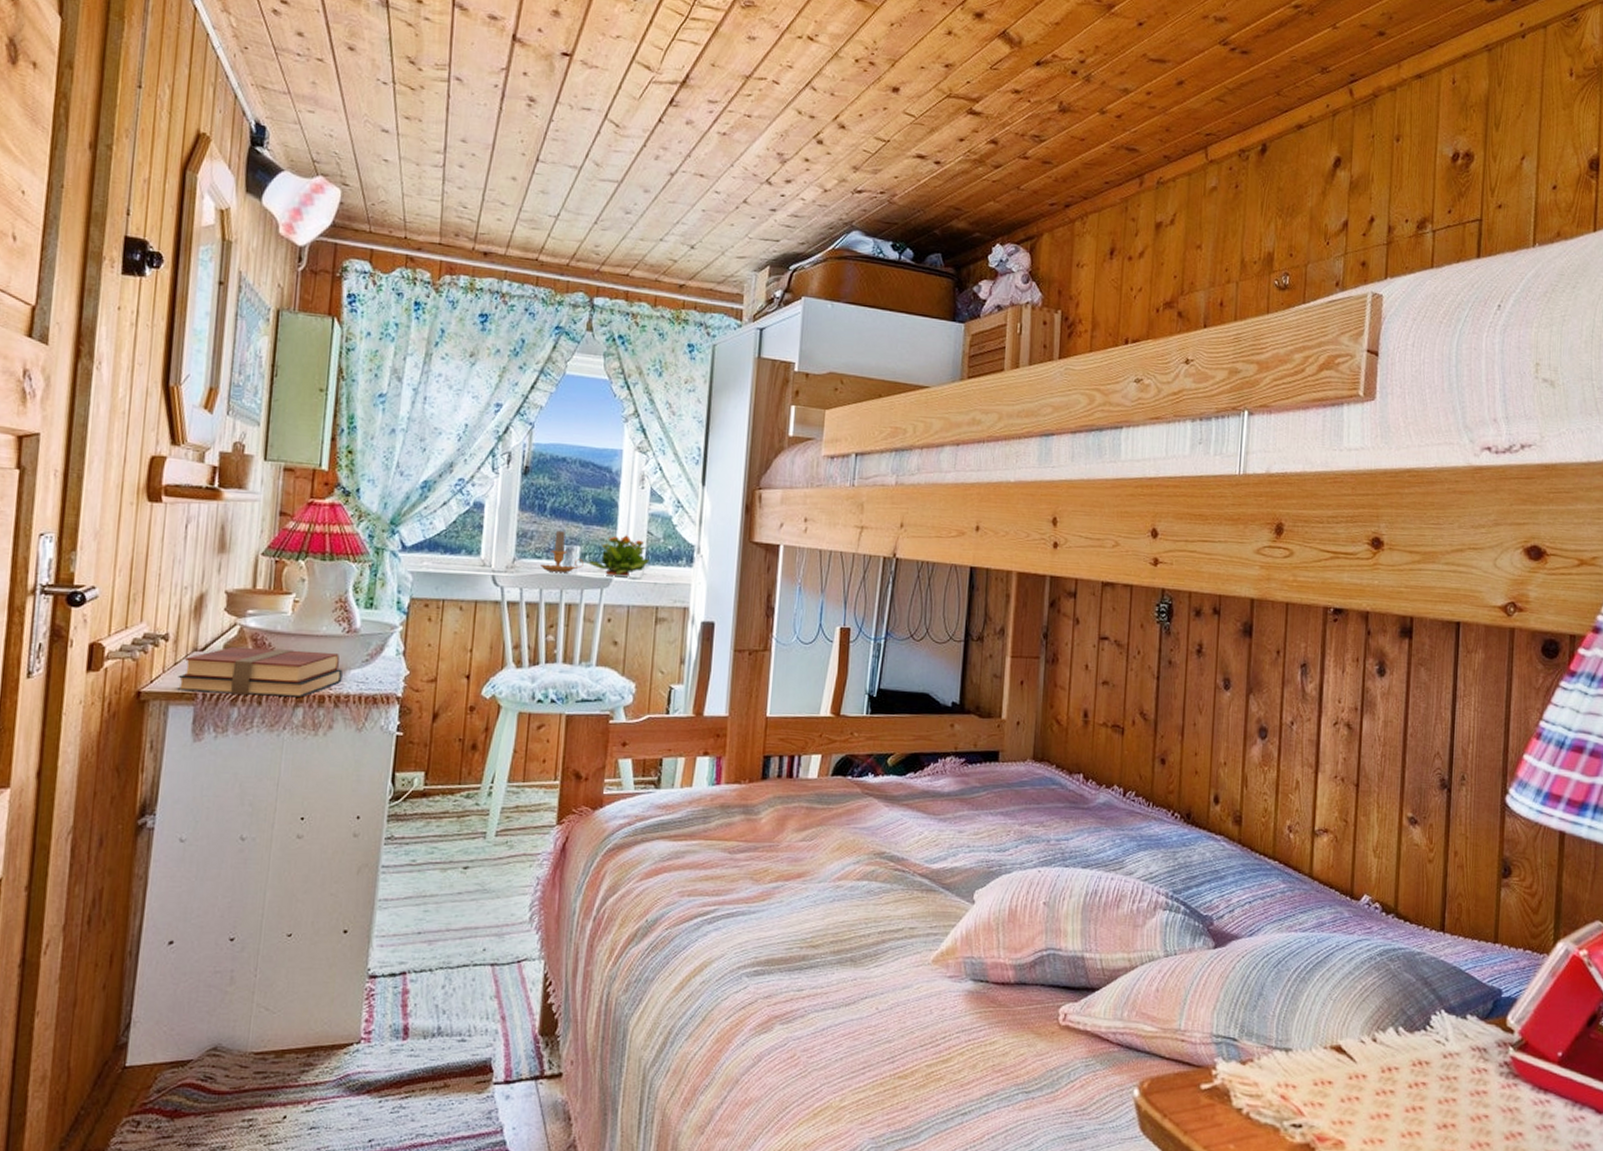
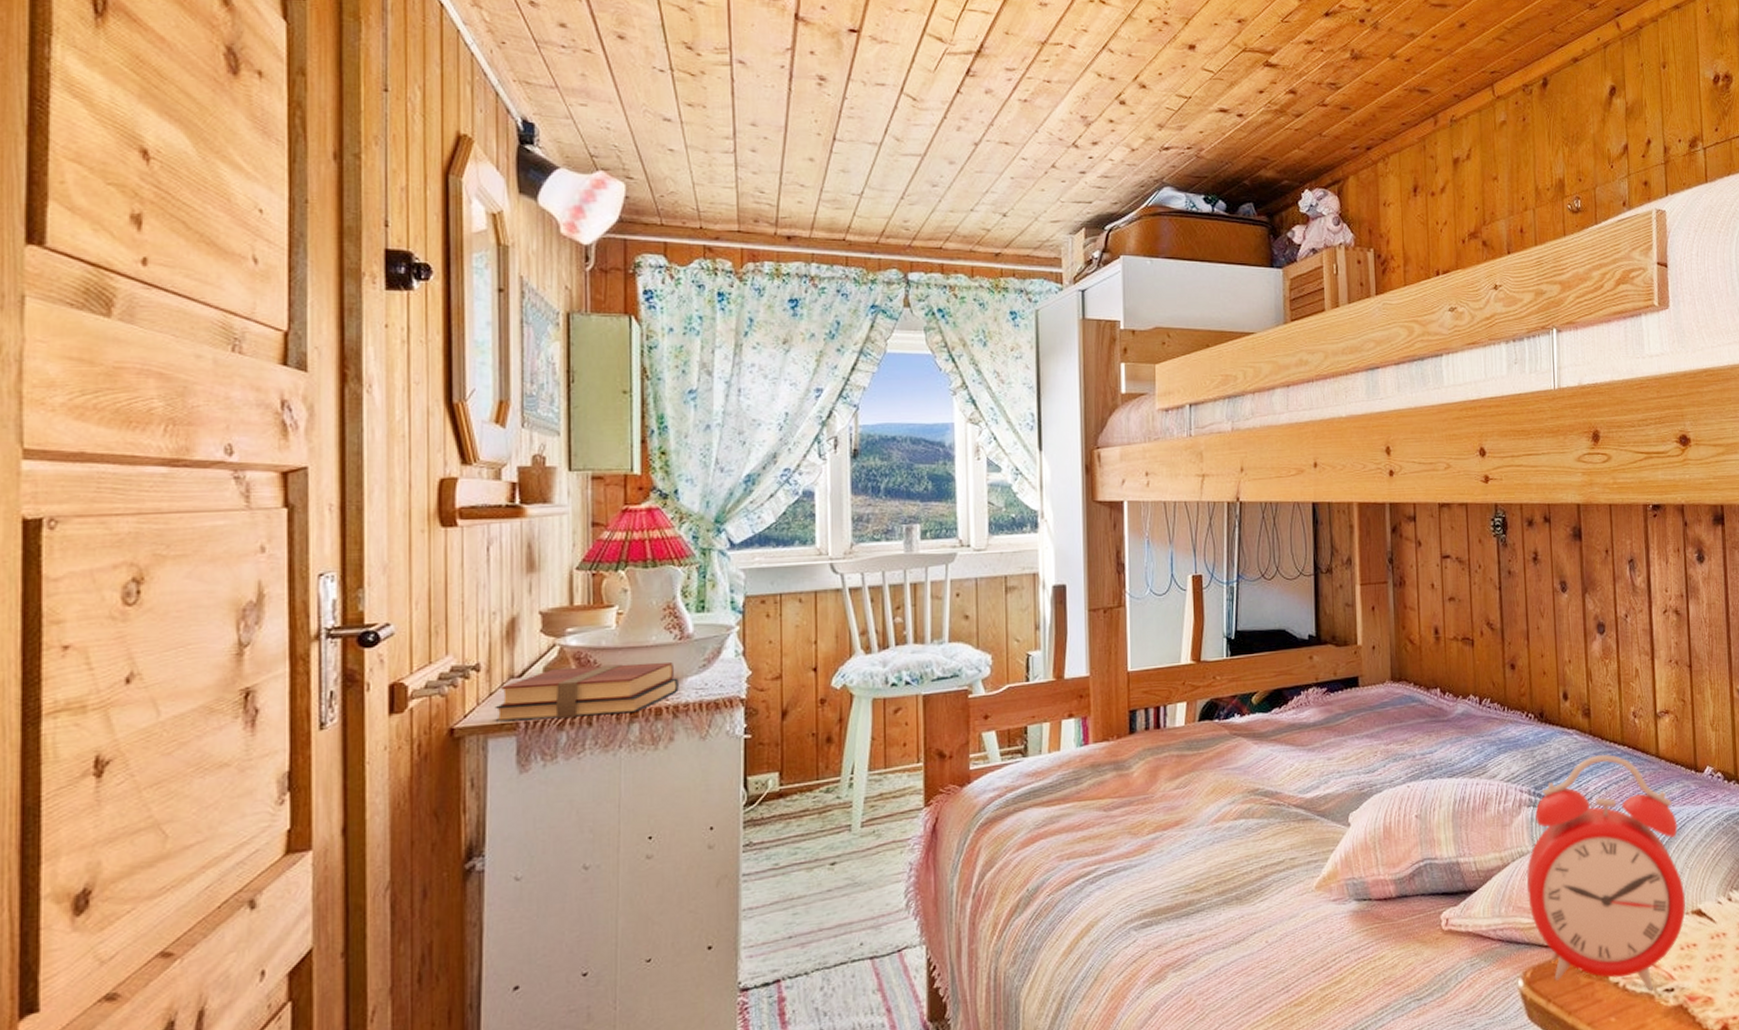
candle: present [541,529,584,574] -> none [880,509,925,554]
potted flower: present [586,535,649,577] -> none [928,508,993,551]
alarm clock: none [1153,866,1325,1125] -> present [1526,753,1687,992]

